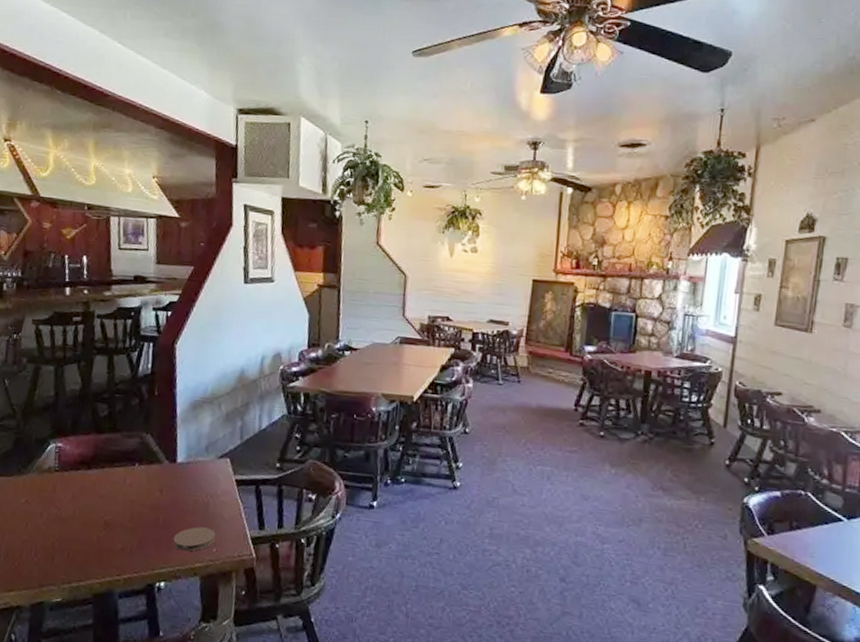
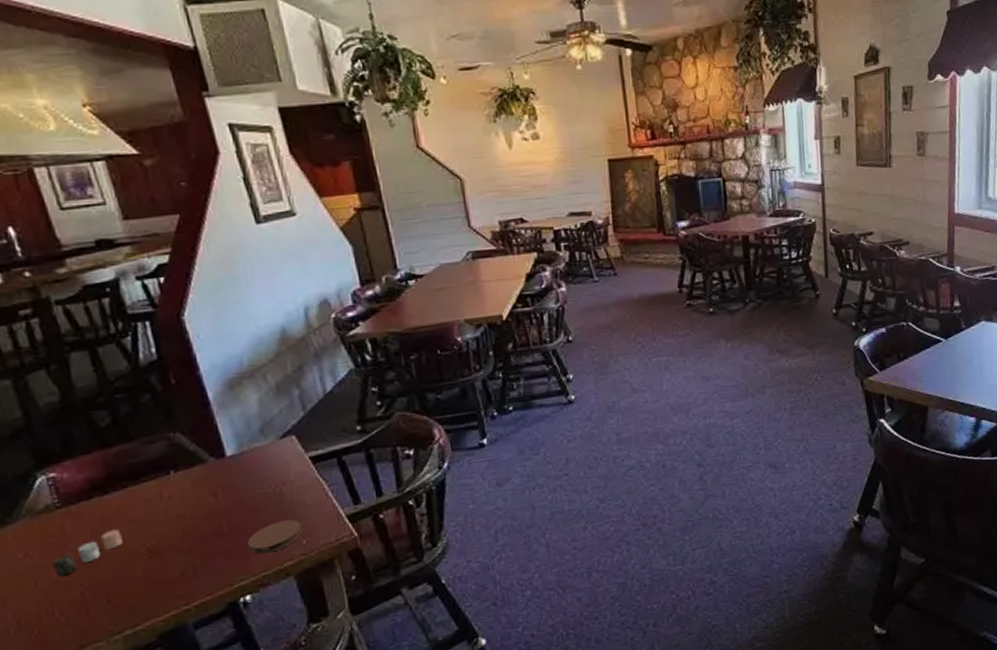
candle: none [40,498,91,526] -> present [52,529,123,577]

